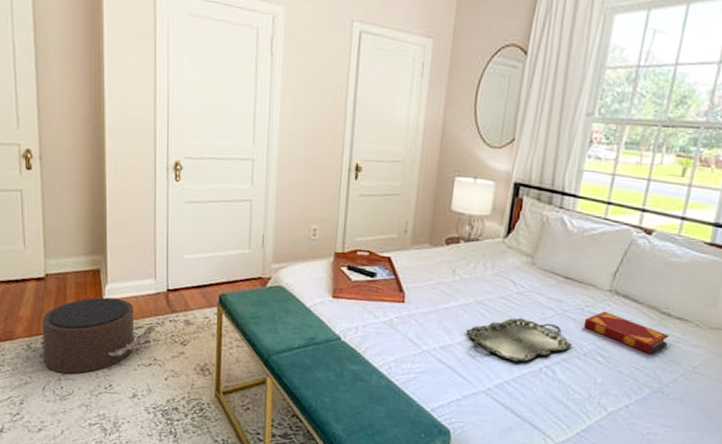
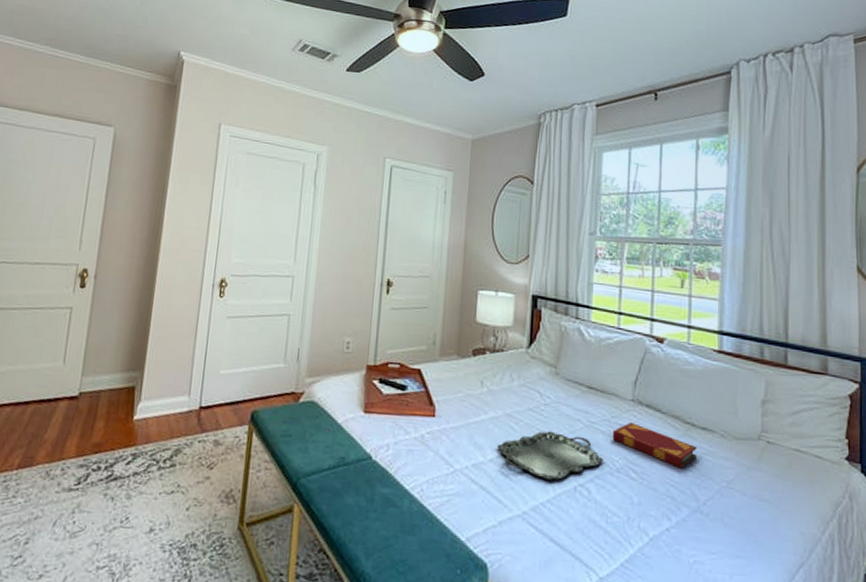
pouf: present [41,297,151,374] -> none [59,416,178,505]

